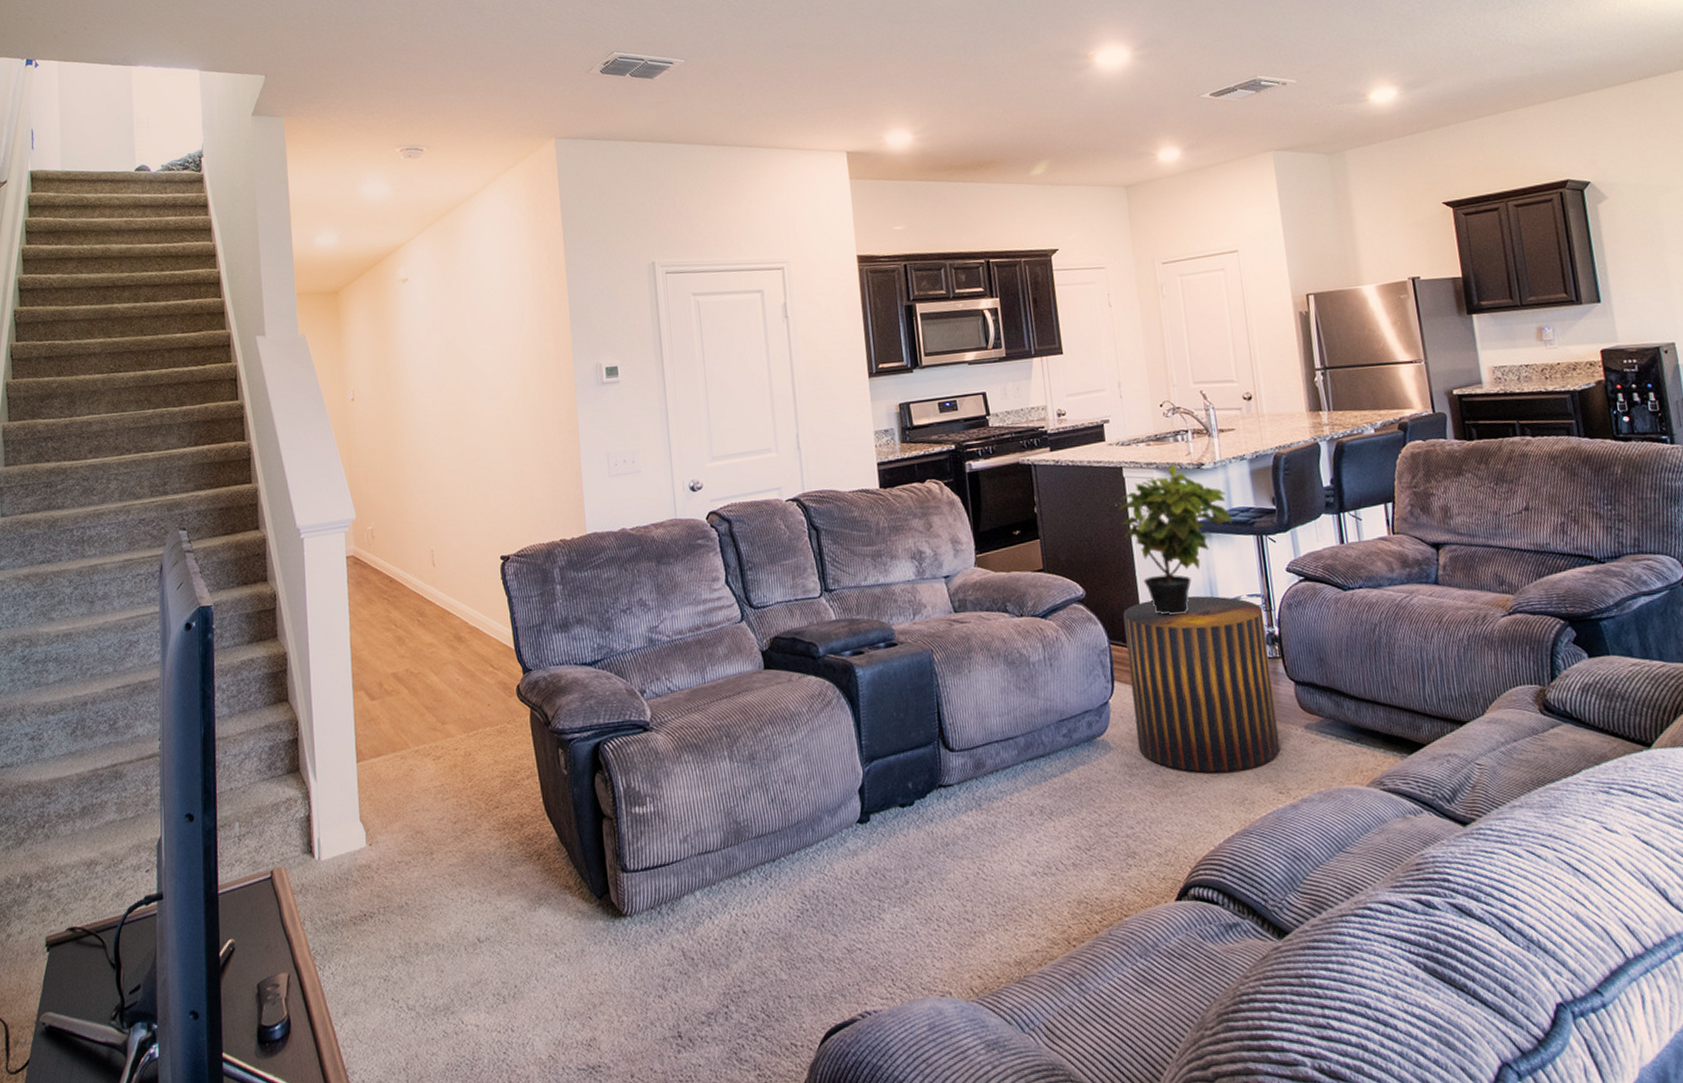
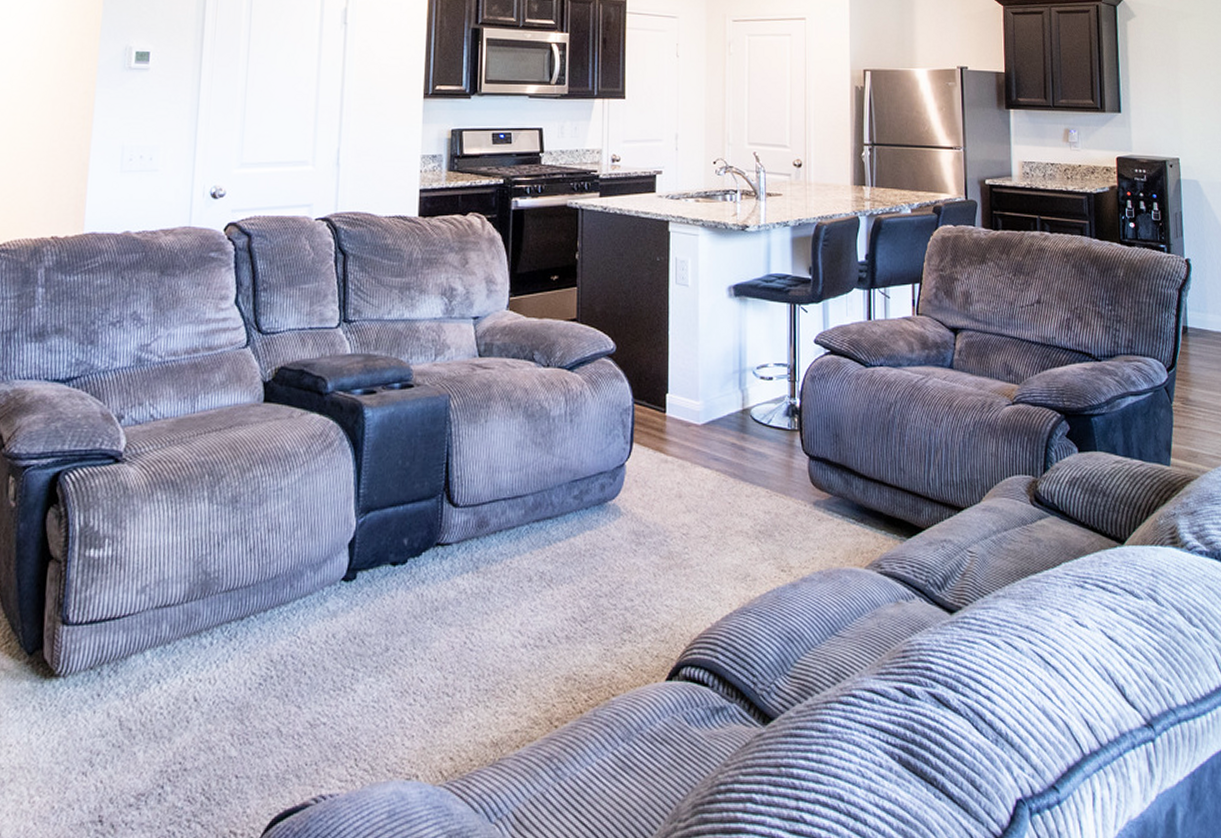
potted plant: present [1118,464,1233,615] -> none [659,223,769,377]
stool: present [1123,595,1281,773] -> none [648,360,788,546]

